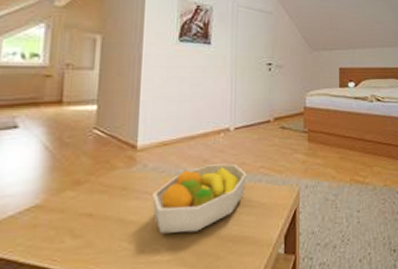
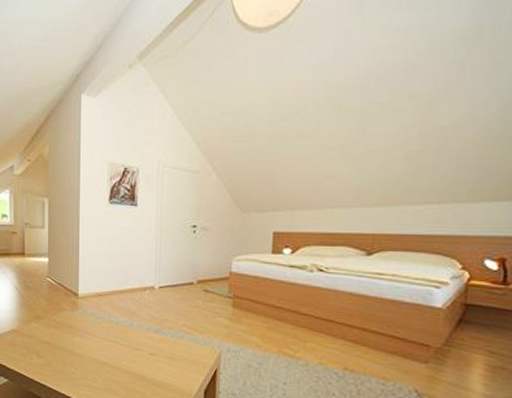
fruit bowl: present [152,164,247,234] -> none [91,317,170,371]

